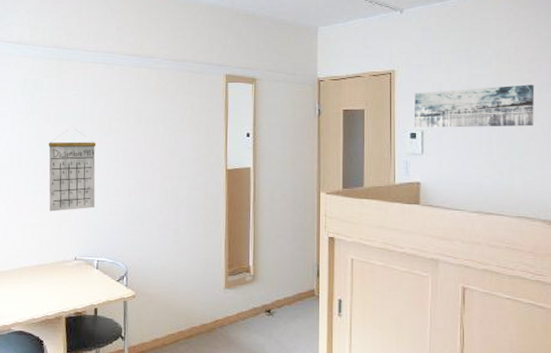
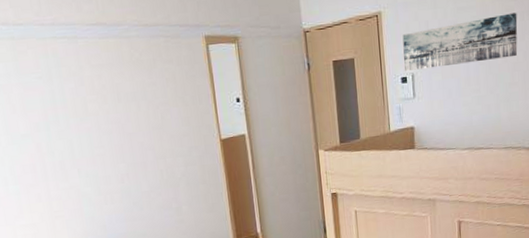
calendar: present [49,129,96,212] -> none [21,117,87,210]

